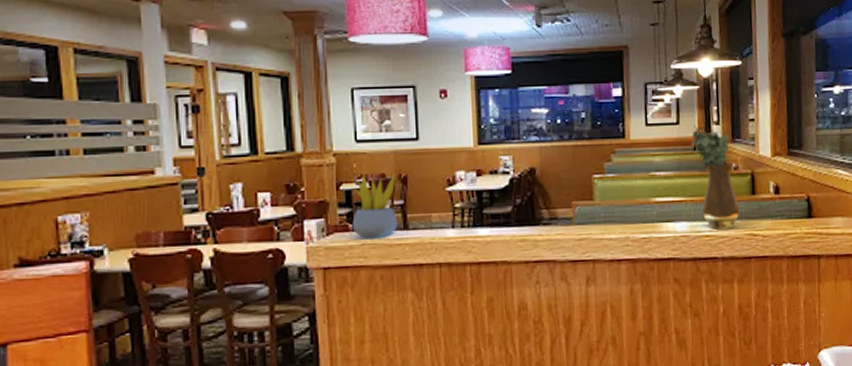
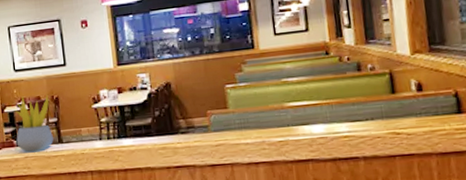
vase: present [691,125,740,230] -> none [322,30,380,130]

